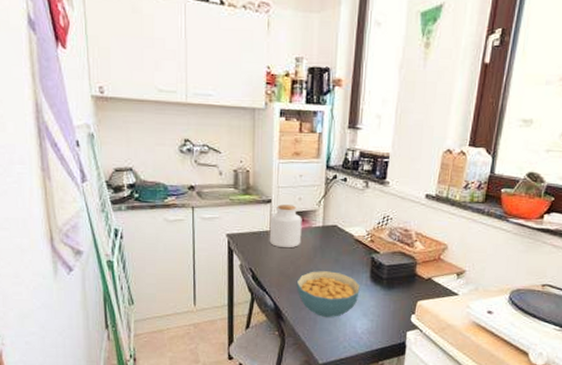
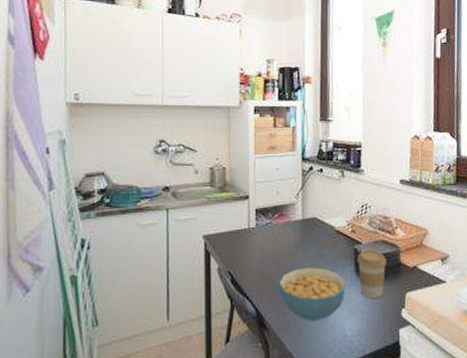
jar: present [269,204,302,248] -> none [248,199,282,246]
coffee cup: none [373,259,402,303] -> present [357,249,387,298]

